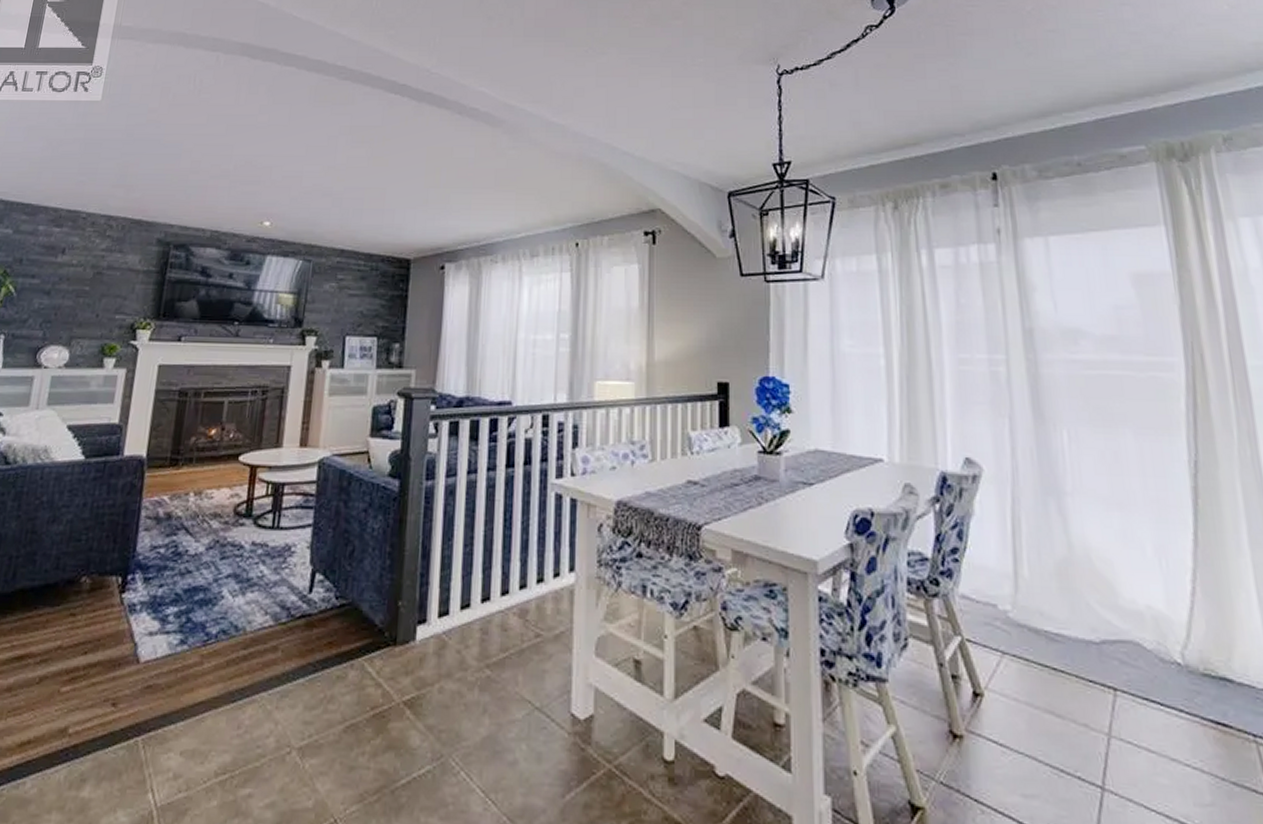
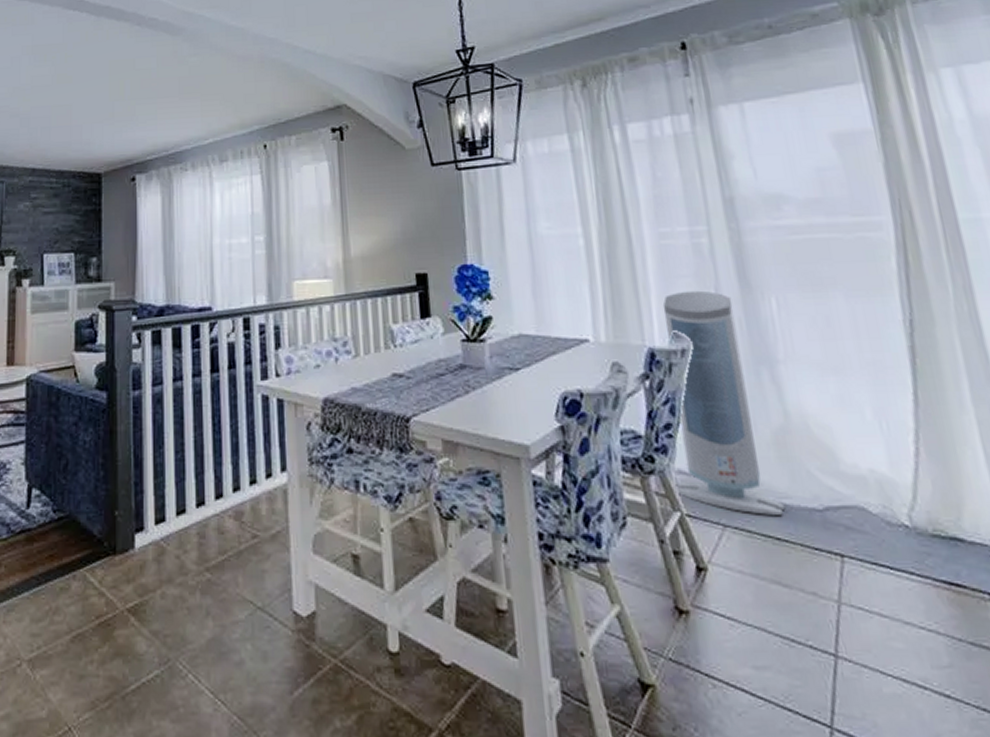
air purifier: none [957,417,1063,645] -> present [662,290,785,515]

